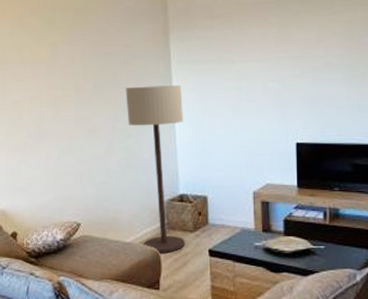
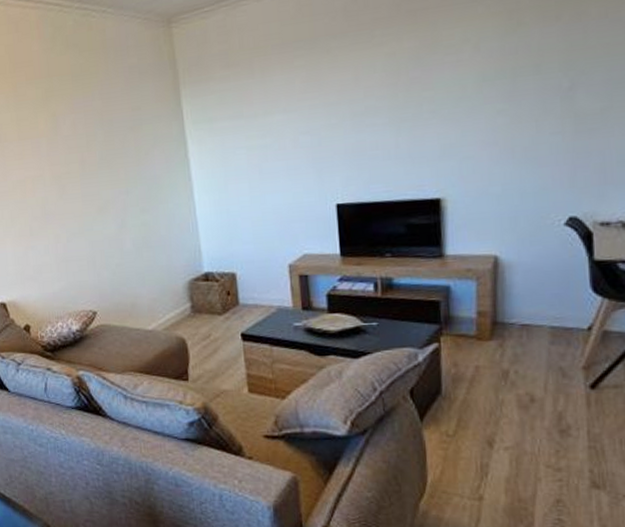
floor lamp: present [126,85,186,253] -> none [135,148,215,340]

